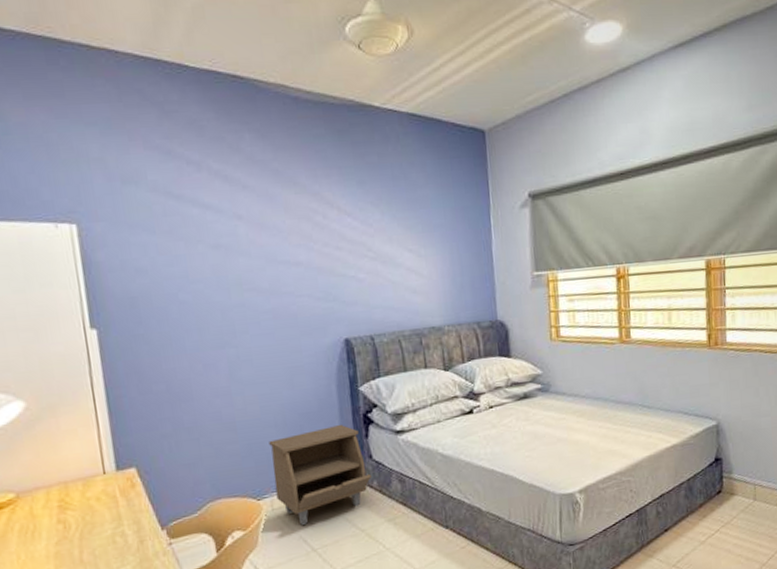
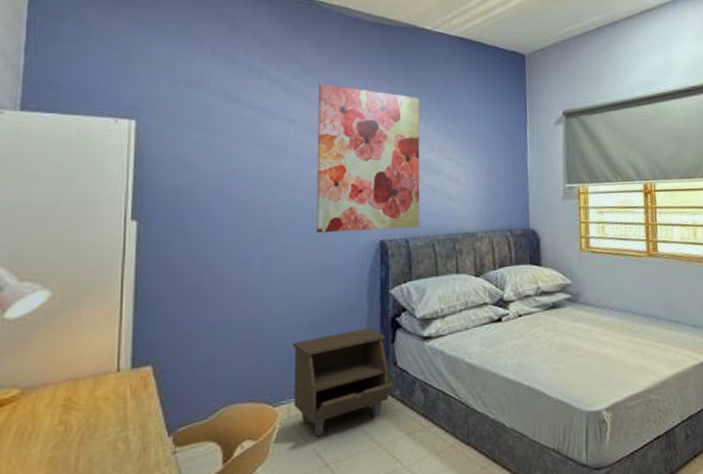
wall art: none [263,174,384,334] -> present [316,84,421,234]

